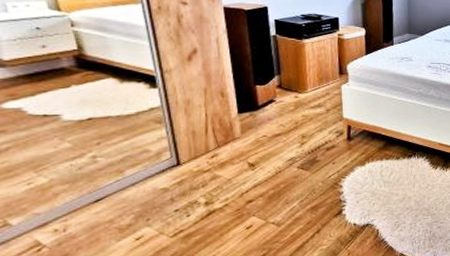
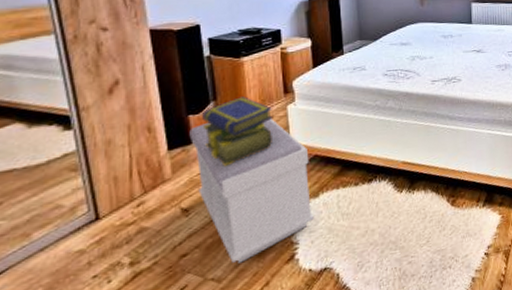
bench: none [256,93,360,213] -> present [189,119,314,263]
stack of books: none [268,74,329,132] -> present [202,96,274,166]

